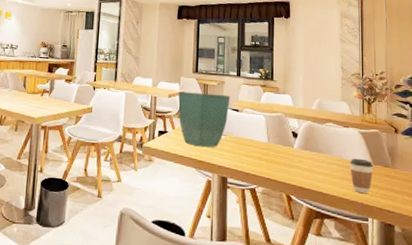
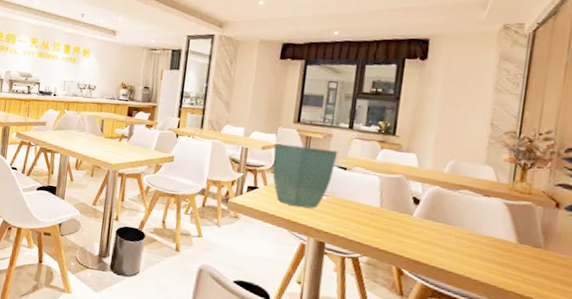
coffee cup: present [350,158,373,194] -> none [484,233,518,277]

